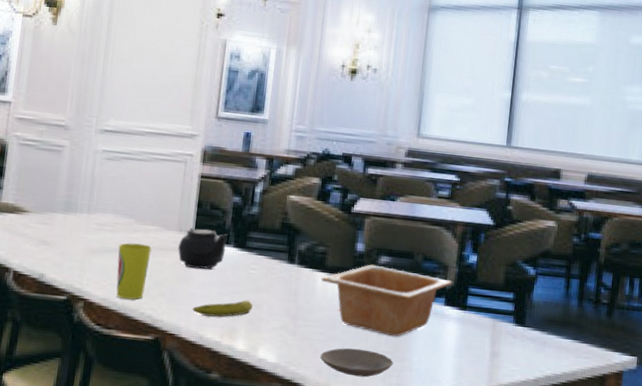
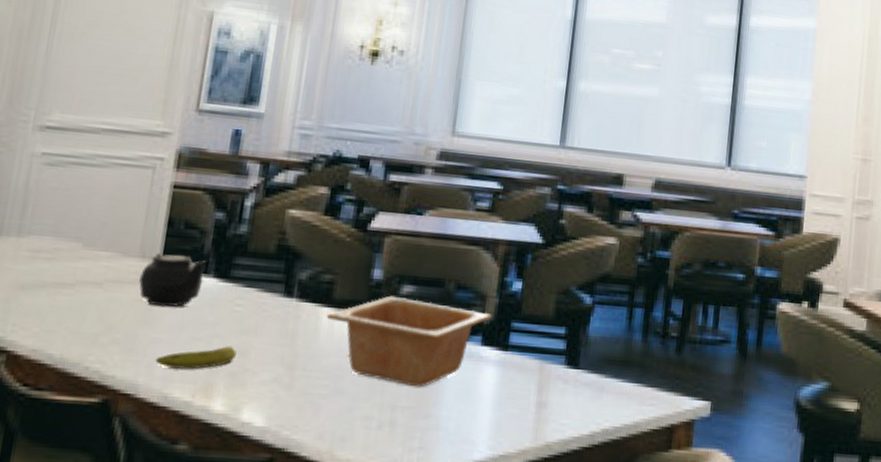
cup: present [116,243,152,300] -> none [52,274,104,351]
plate: present [320,348,394,377] -> none [322,404,416,441]

